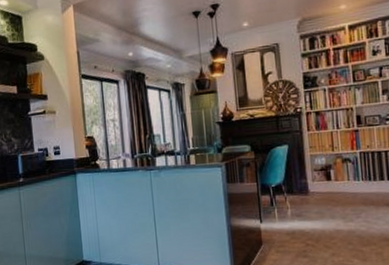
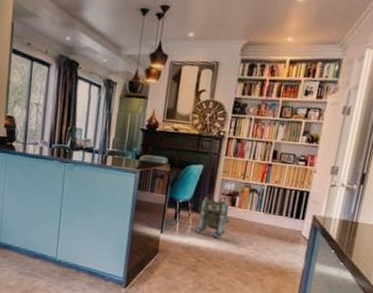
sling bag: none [295,172,330,218] -> present [195,194,231,239]

